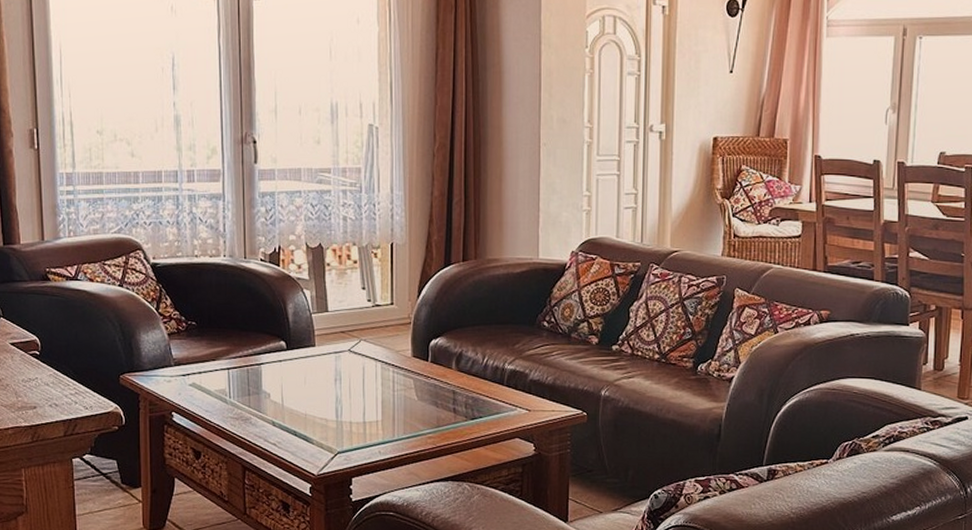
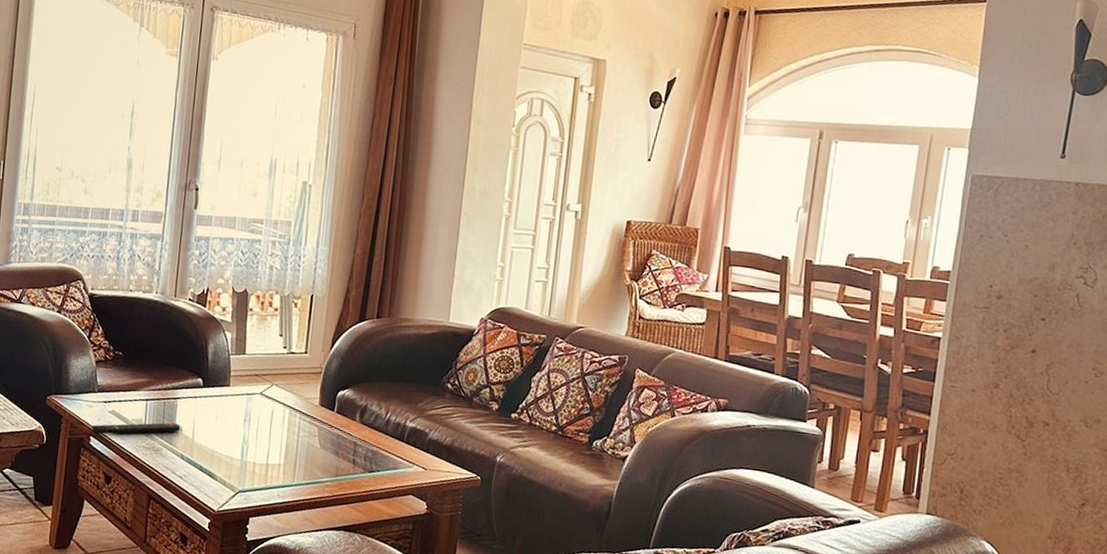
remote control: none [173,389,268,410] -> present [92,422,180,435]

